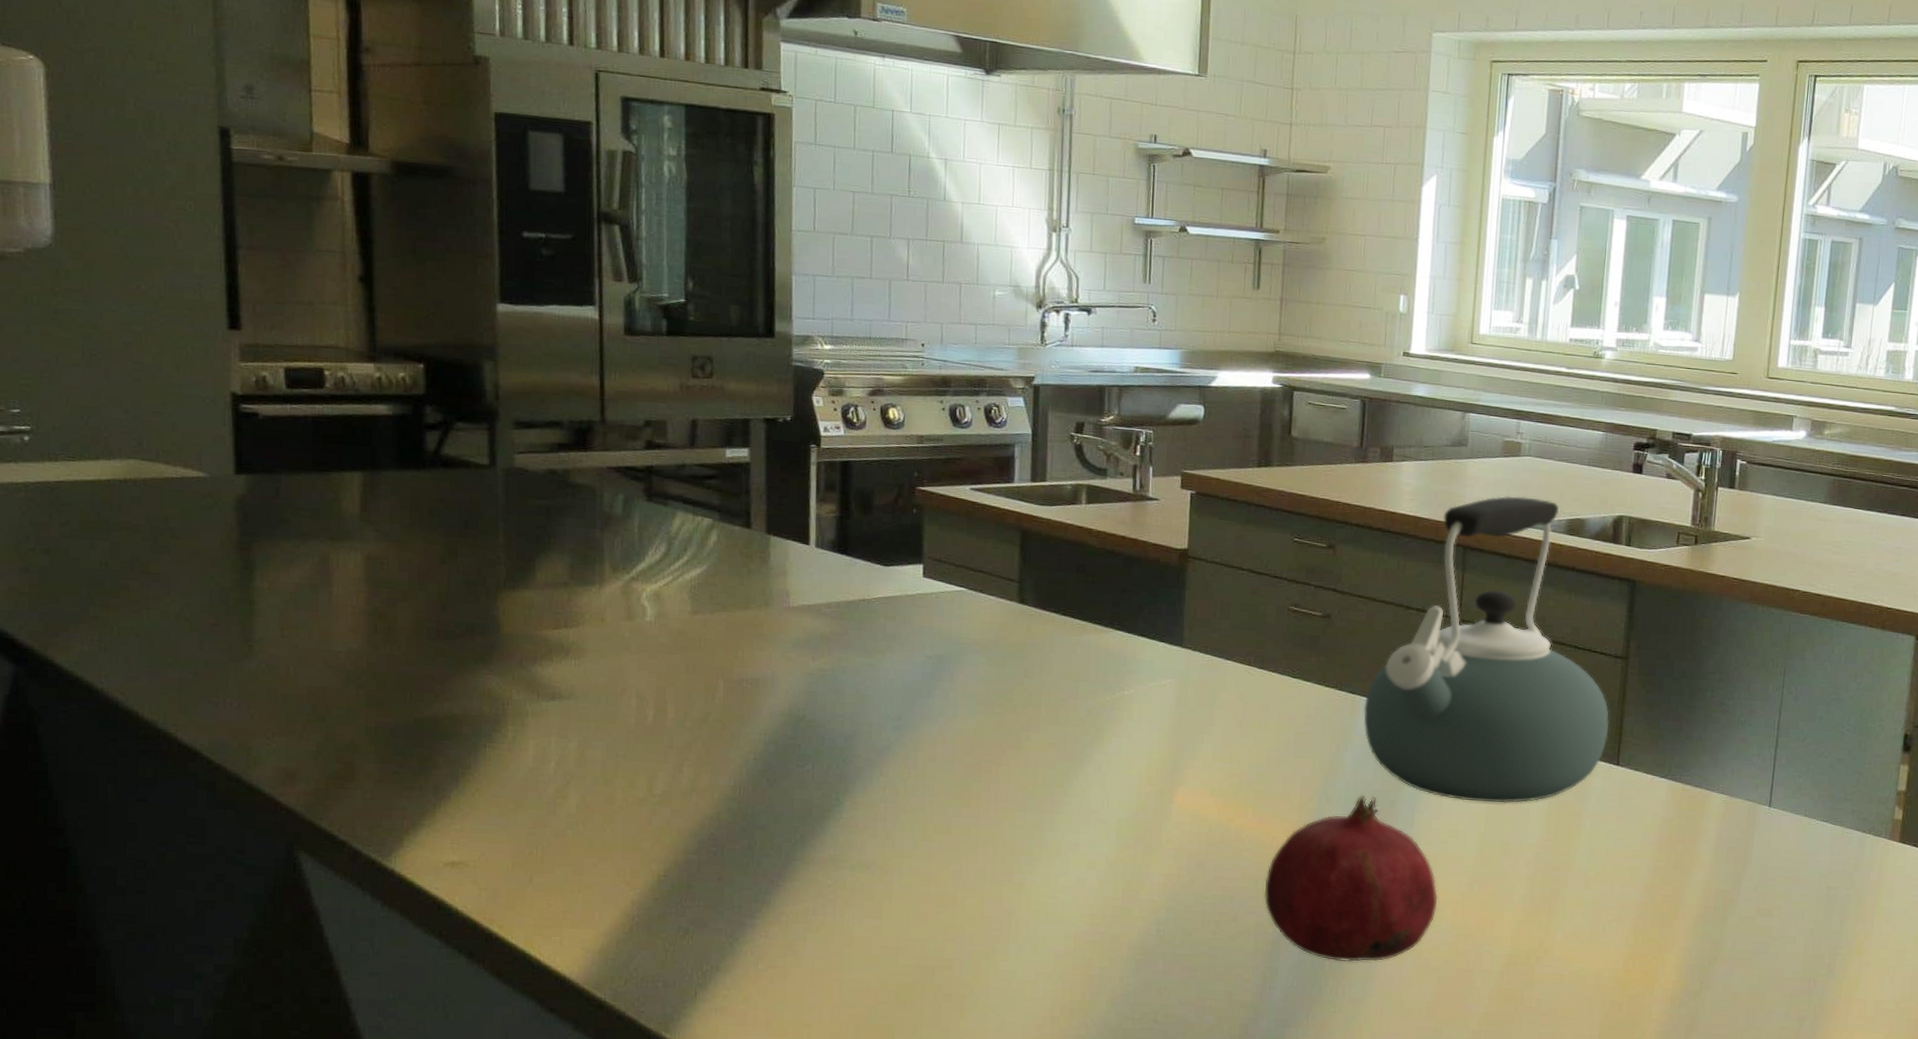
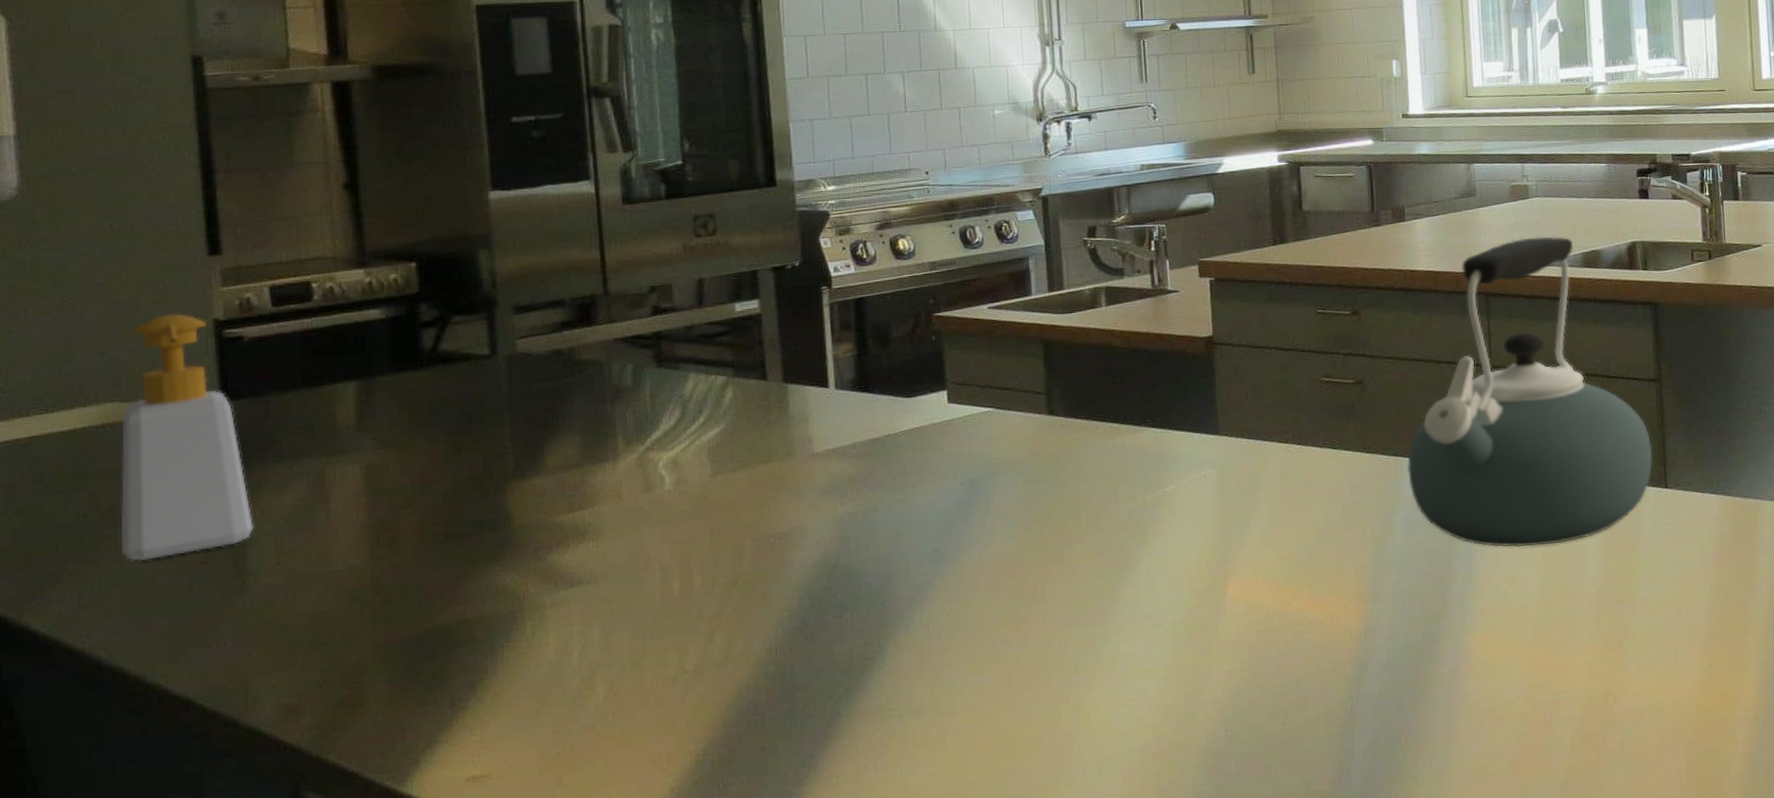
soap bottle: none [138,381,262,615] -> present [120,314,255,562]
fruit: present [1263,795,1438,963] -> none [1329,557,1507,734]

